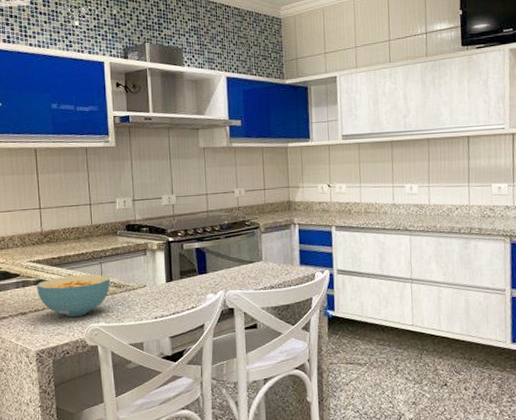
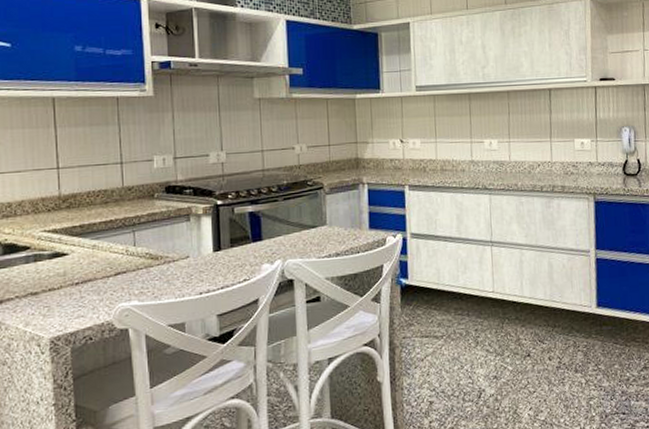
cereal bowl: present [36,274,111,317] -> none [51,244,146,296]

